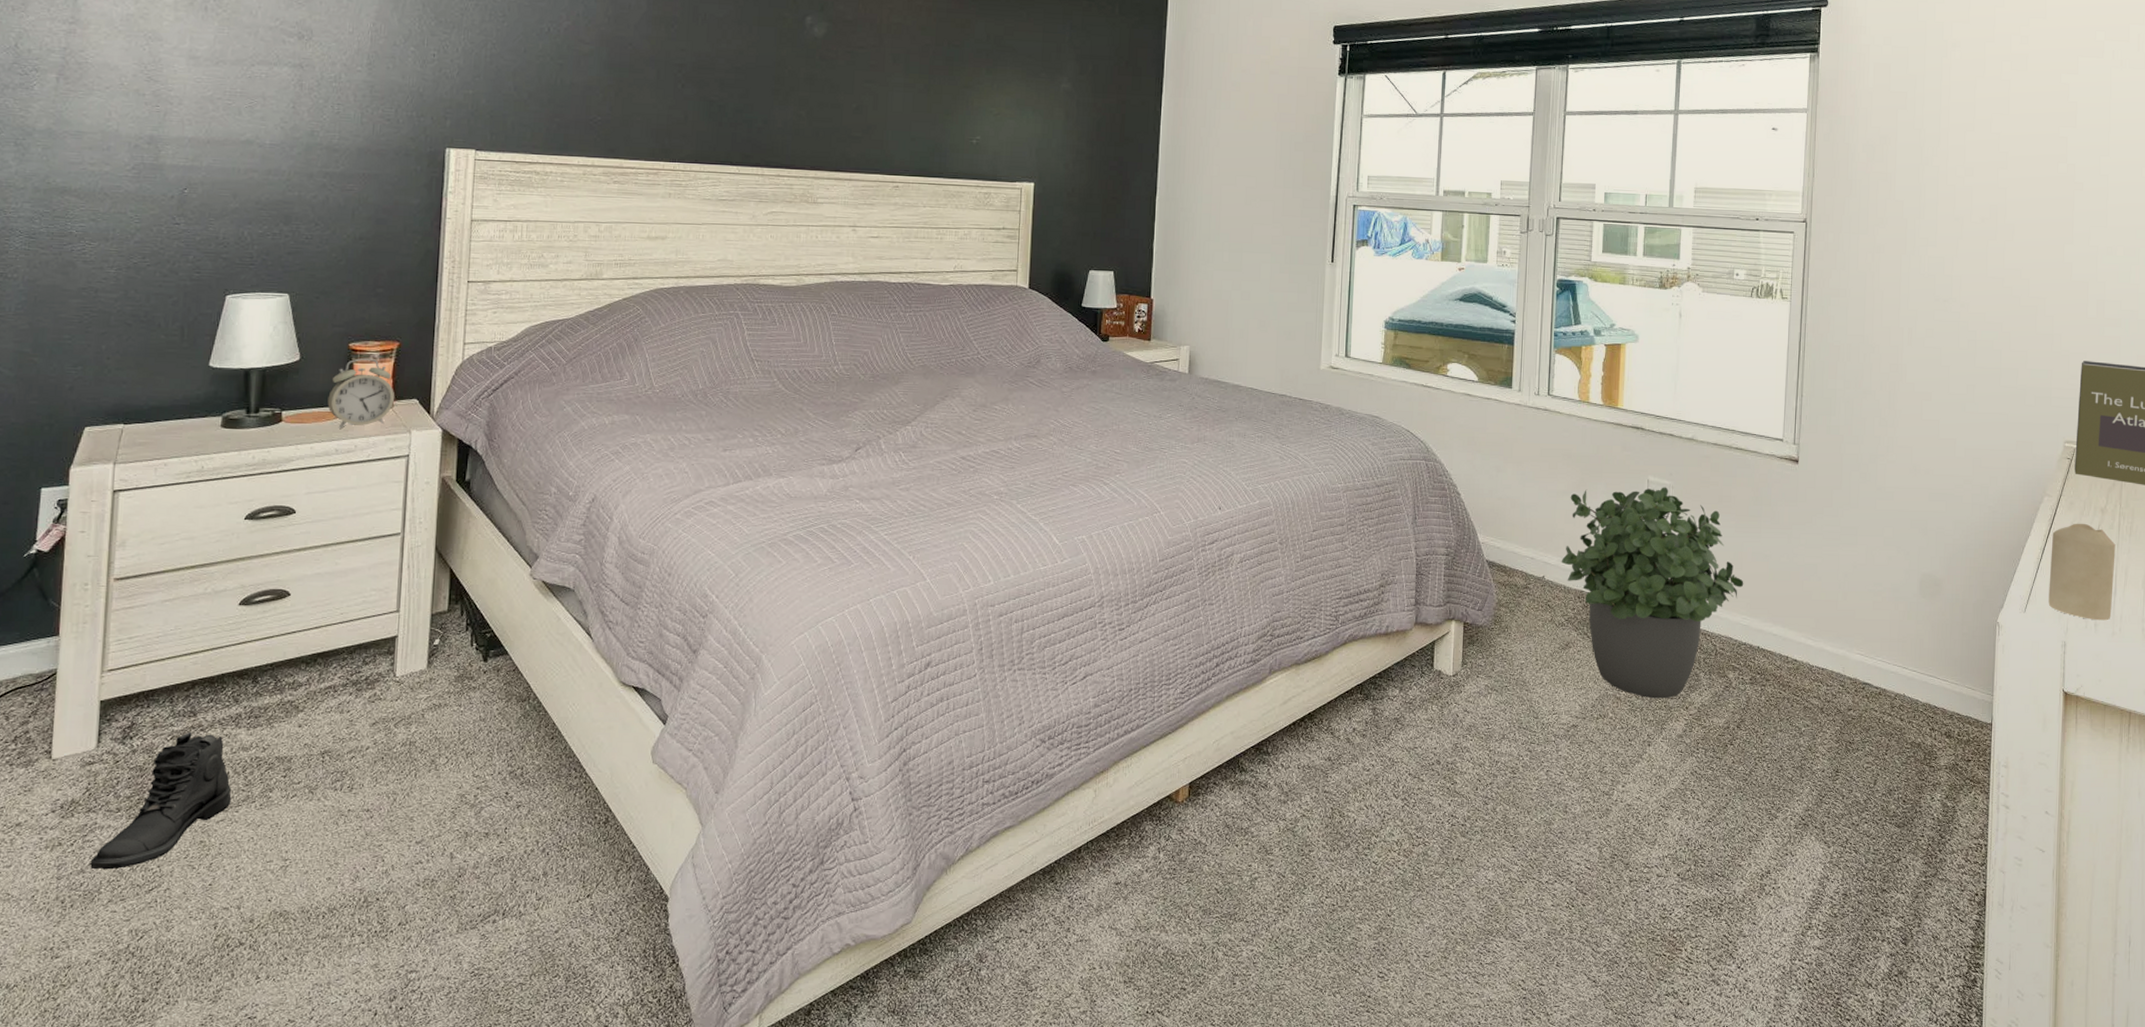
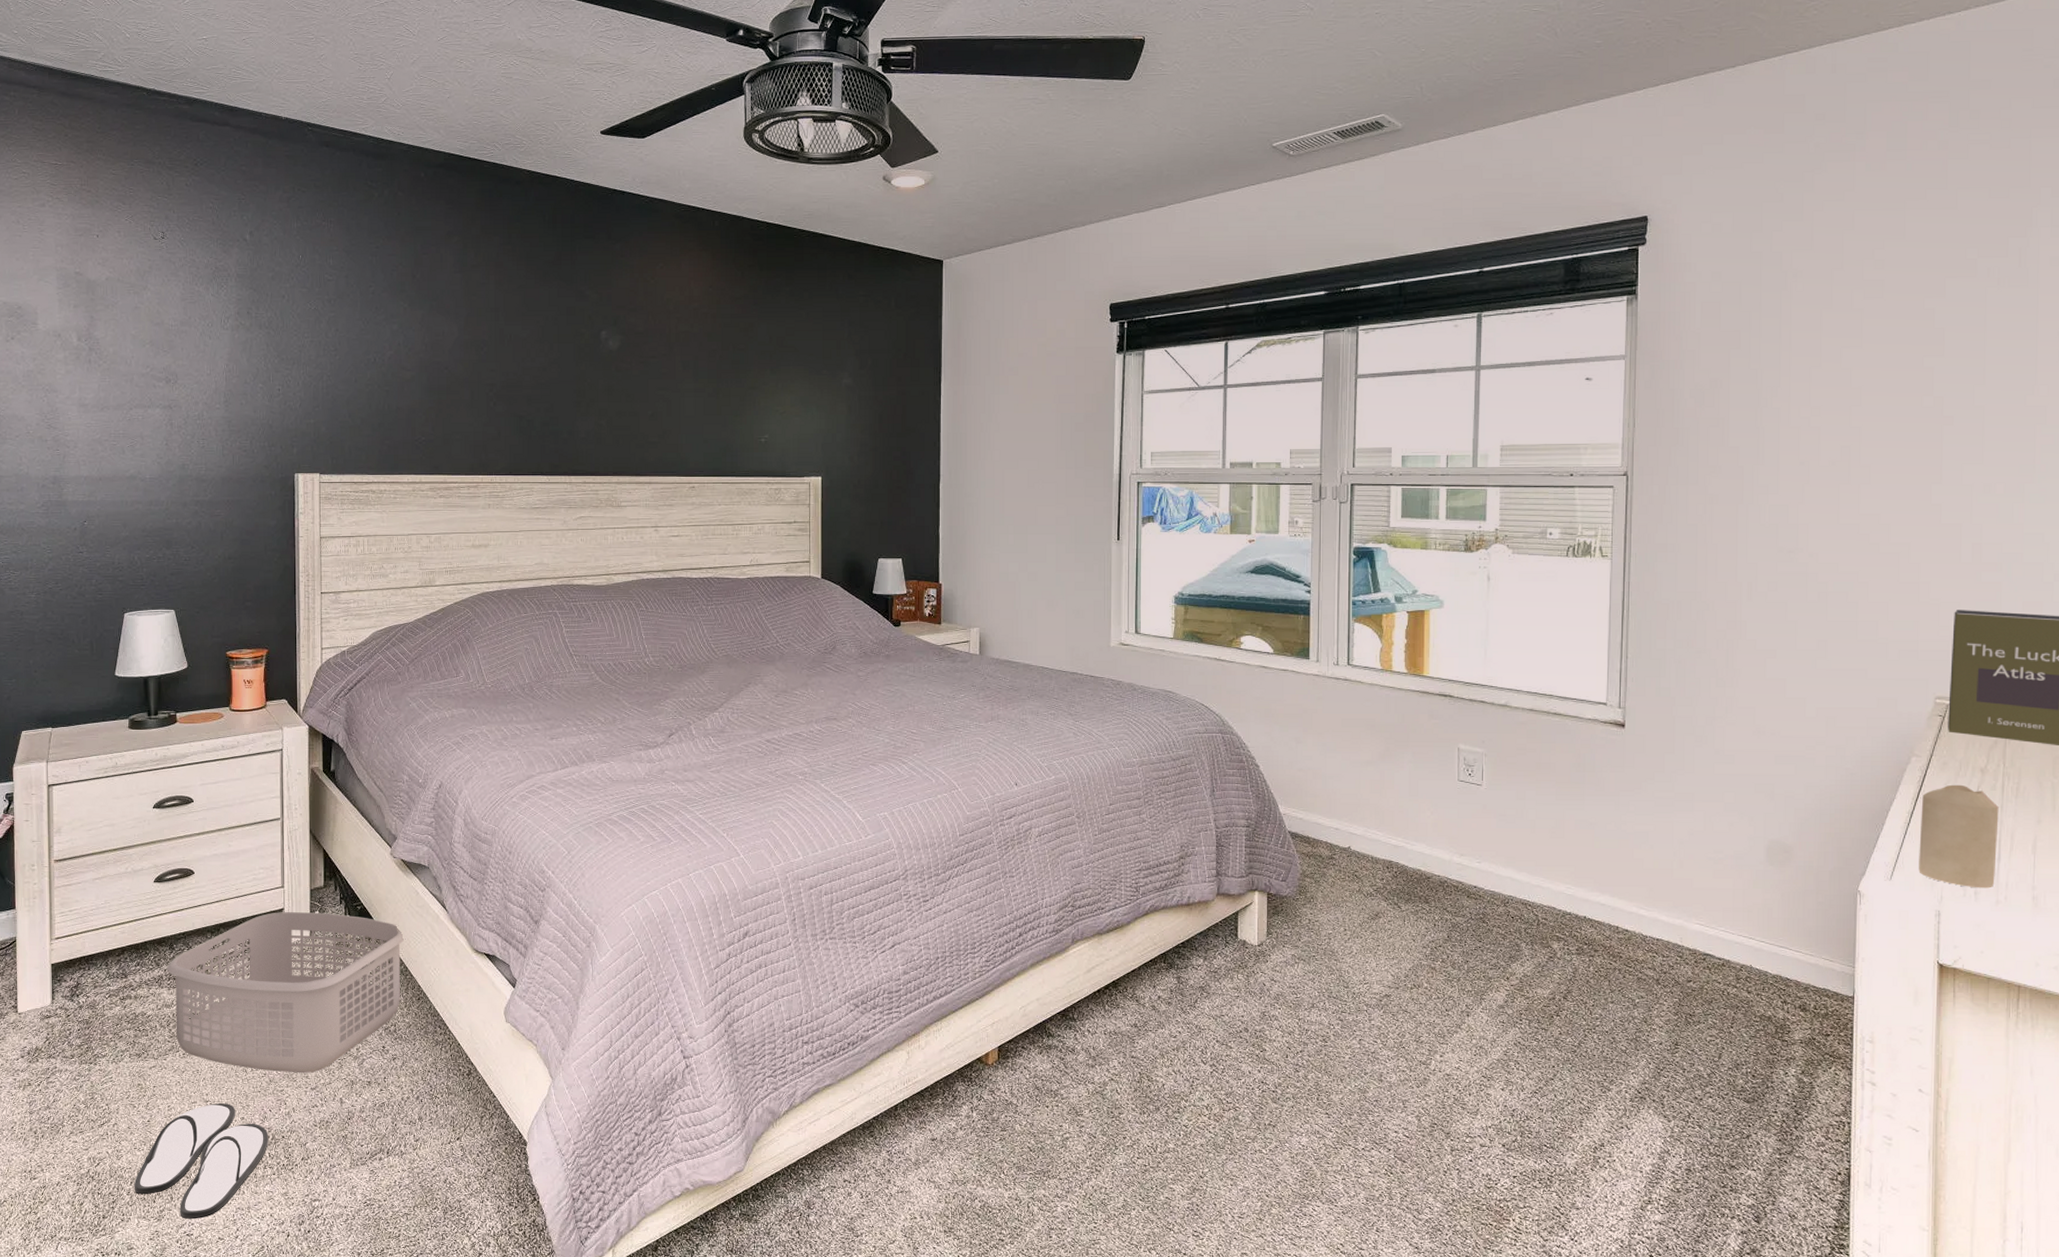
boot: present [90,732,232,870] -> none [54,991,160,1107]
slippers: none [185,862,360,999] -> present [134,1103,269,1219]
clothes hamper: none [247,640,542,824] -> present [166,912,406,1073]
alarm clock: present [327,358,395,428] -> none [212,665,268,727]
potted plant: present [1561,487,1744,699] -> none [1367,755,1567,969]

